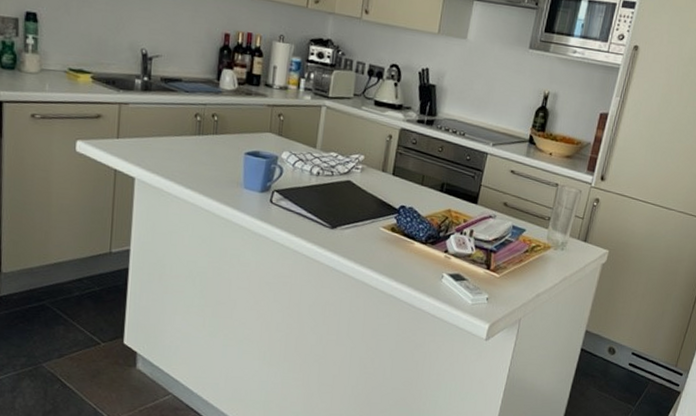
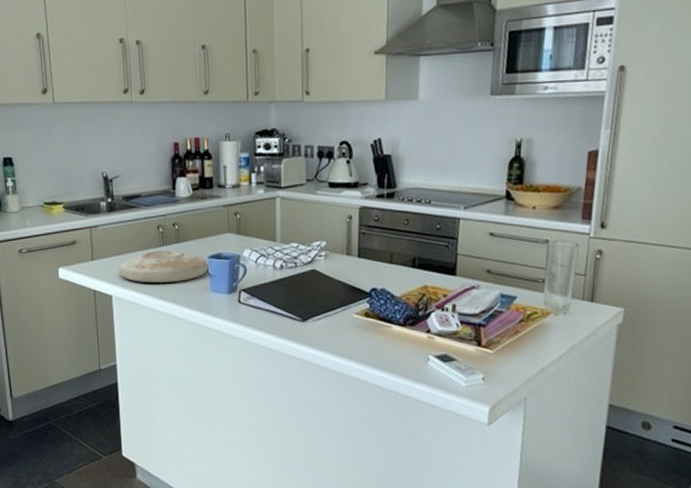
plate: none [147,138,244,174] -> present [119,250,208,283]

